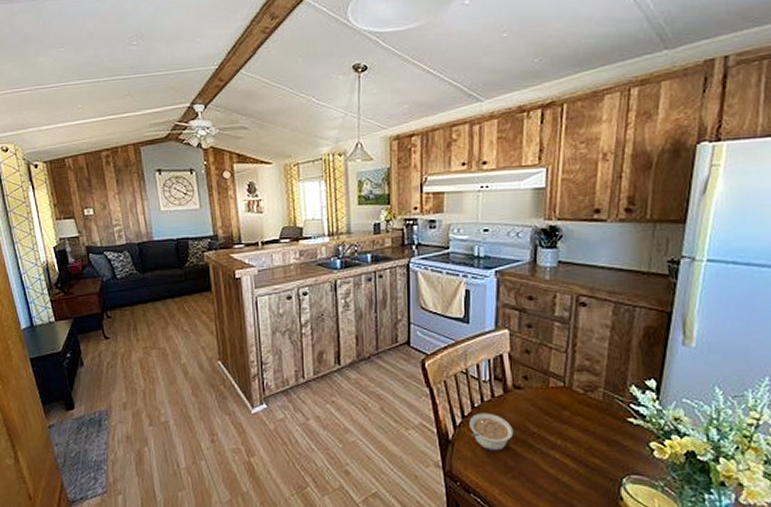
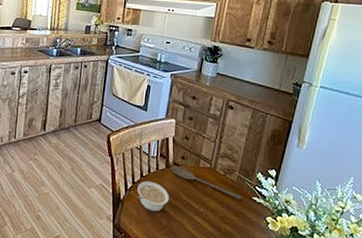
wooden spoon: none [509,389,613,424] -> present [170,165,242,200]

